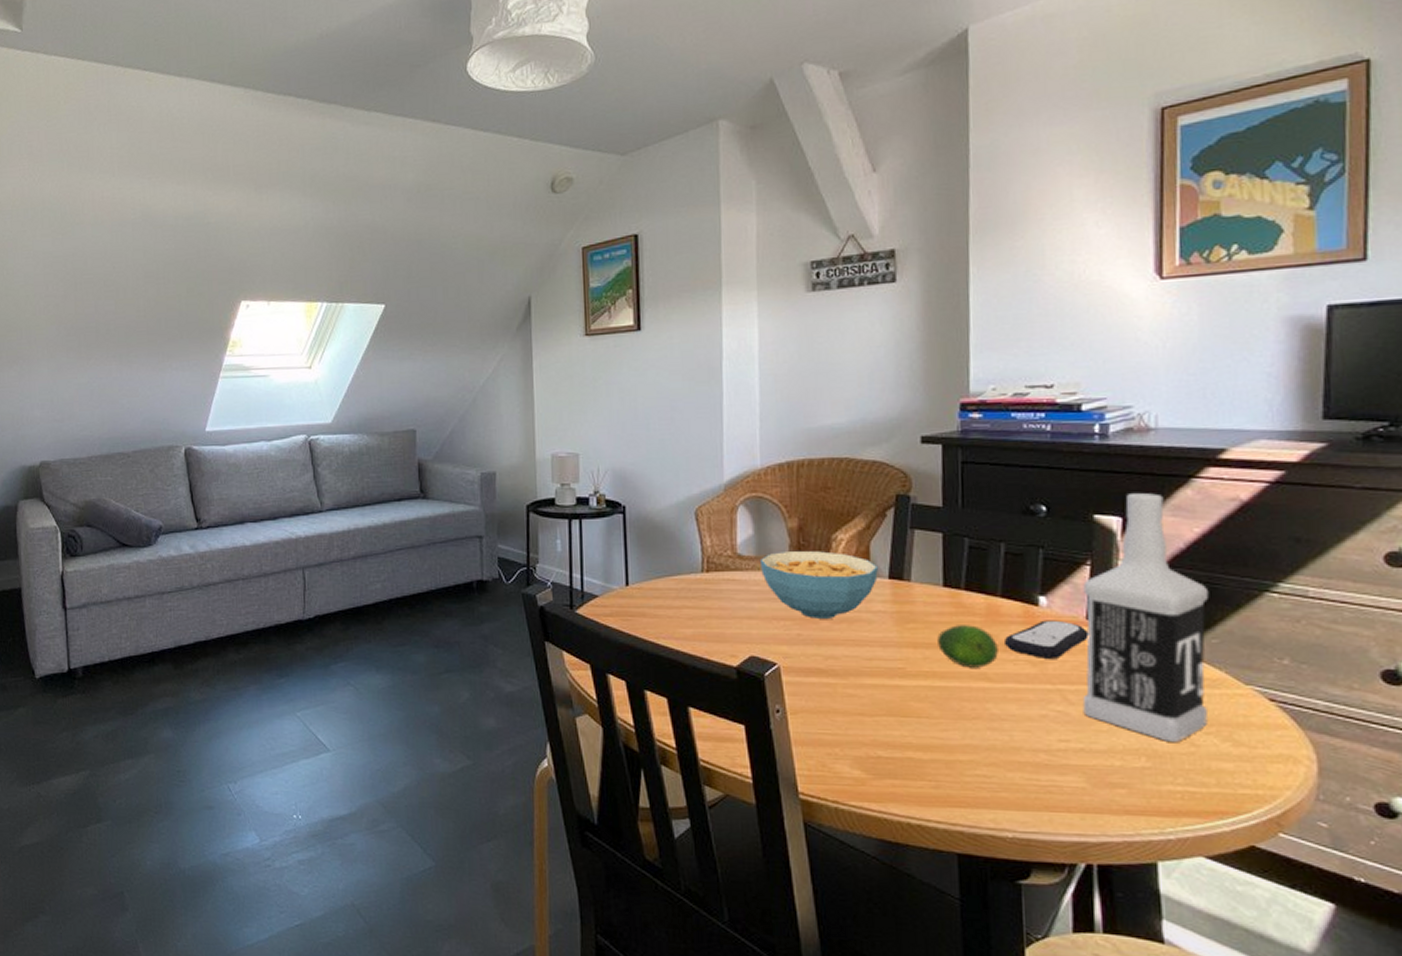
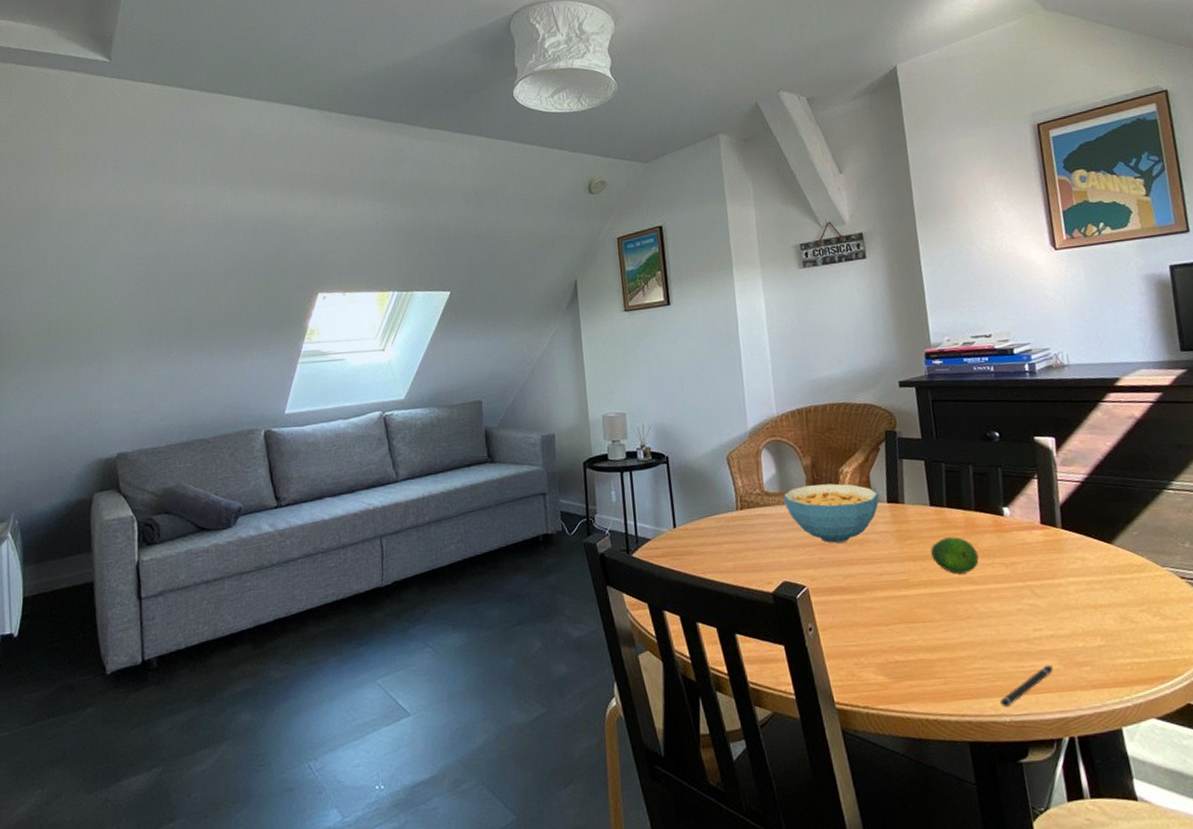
remote control: present [1003,620,1089,659] -> none [981,526,1044,560]
pen: none [1004,781,1077,823] -> present [1000,664,1053,708]
vodka: present [1082,493,1209,742] -> none [1034,416,1141,621]

